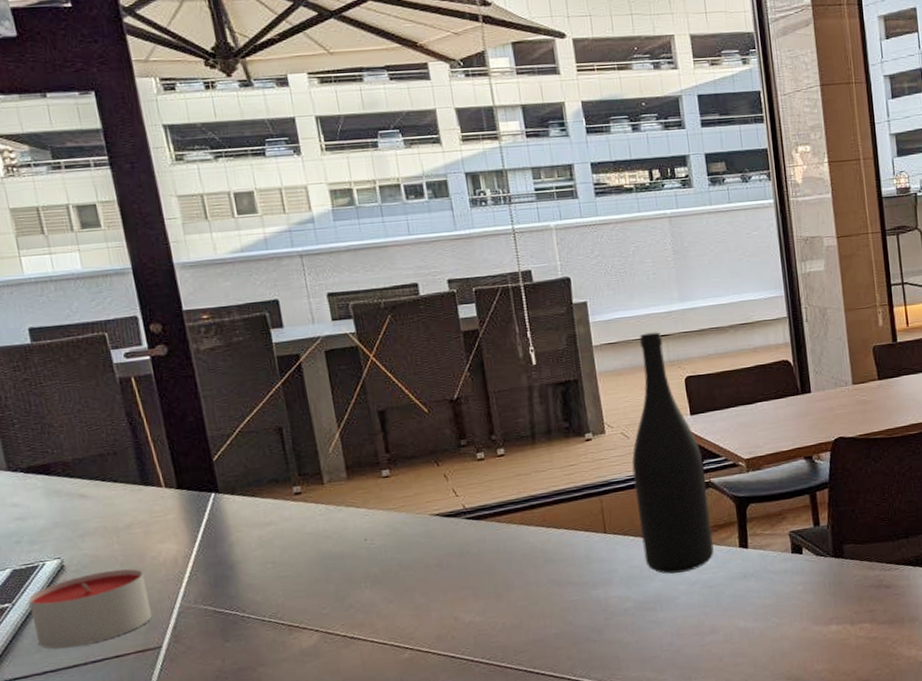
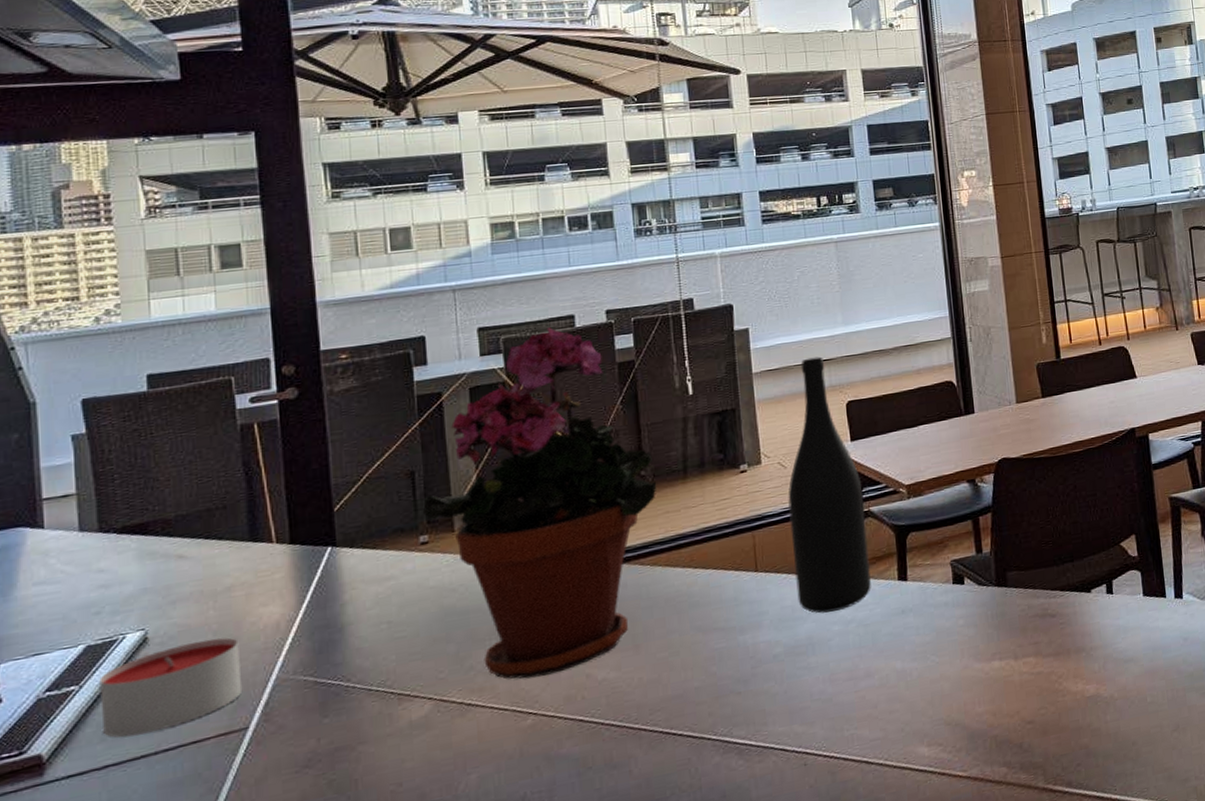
potted plant: none [293,295,508,618] -> present [422,327,657,679]

